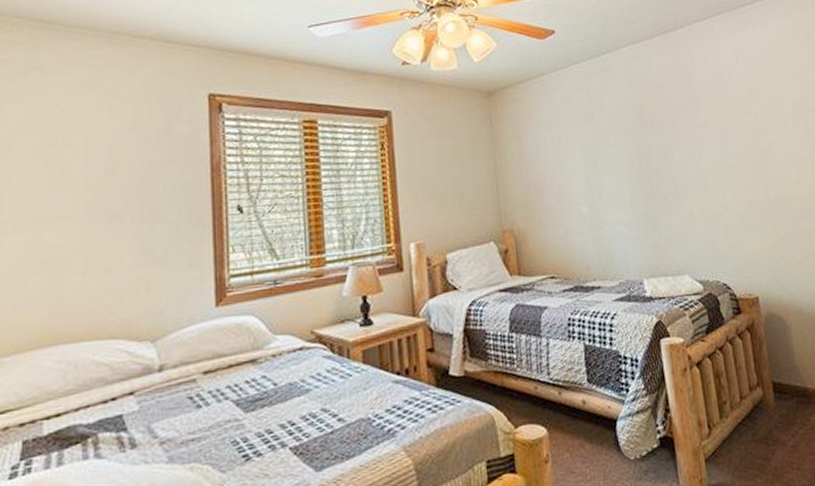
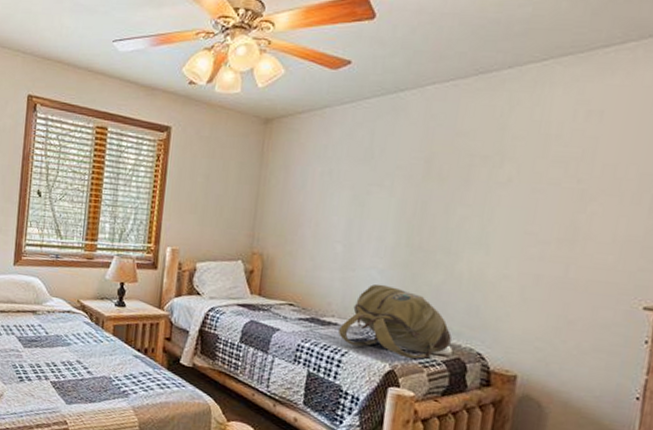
backpack: none [603,237,700,306] -> present [339,284,452,360]

